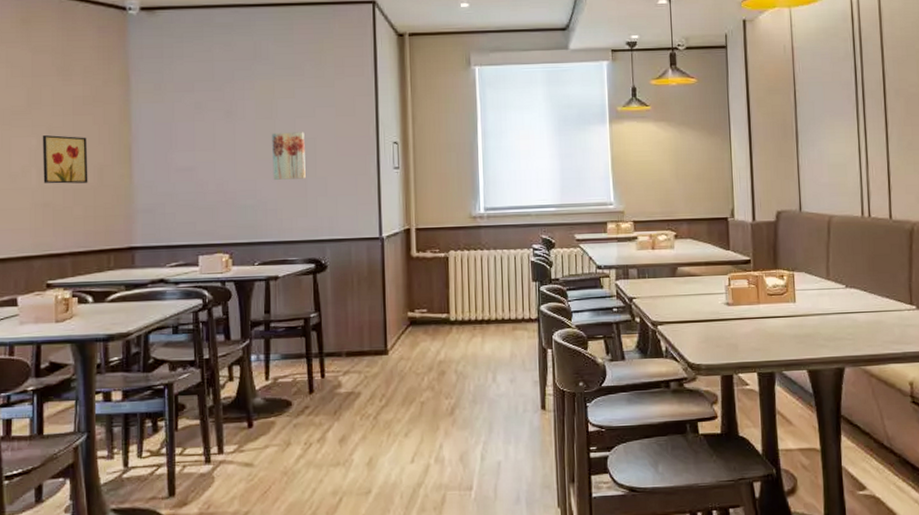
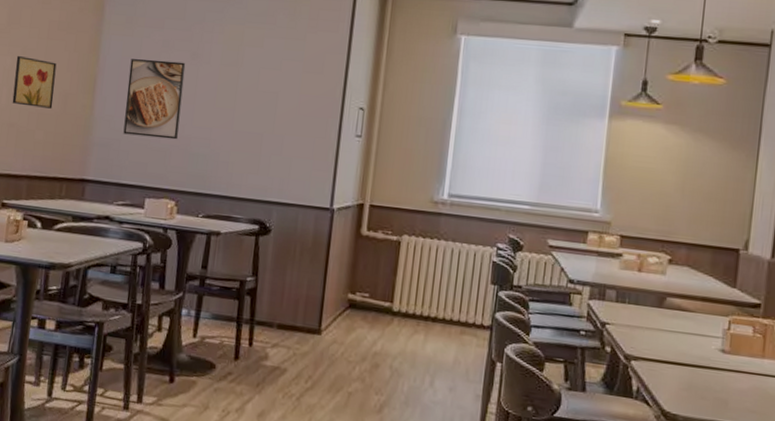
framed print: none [164,121,224,198] -> present [123,59,186,140]
wall art: present [272,132,306,180] -> none [229,81,268,134]

